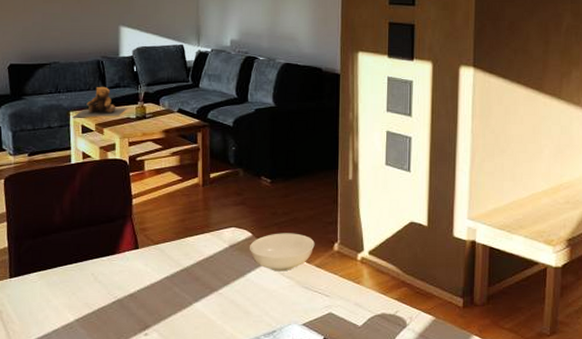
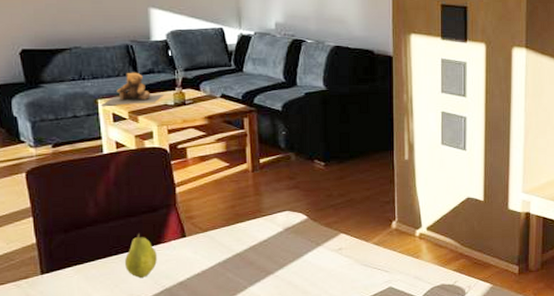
fruit: none [83,242,112,288] -> present [125,232,157,279]
bowl: present [249,233,315,272] -> none [304,213,373,252]

